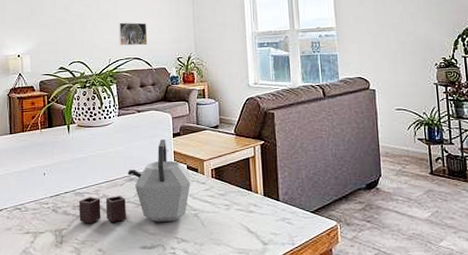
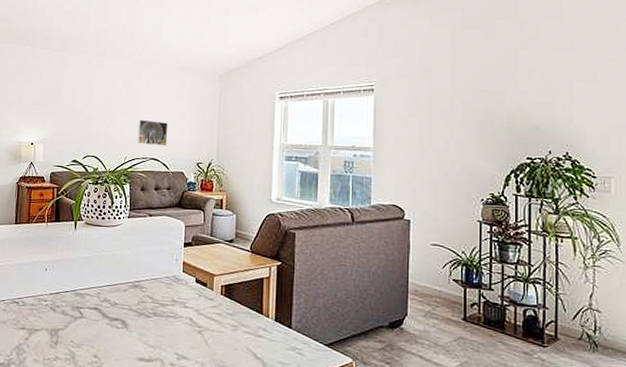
kettle: present [79,139,191,224] -> none [77,248,199,336]

